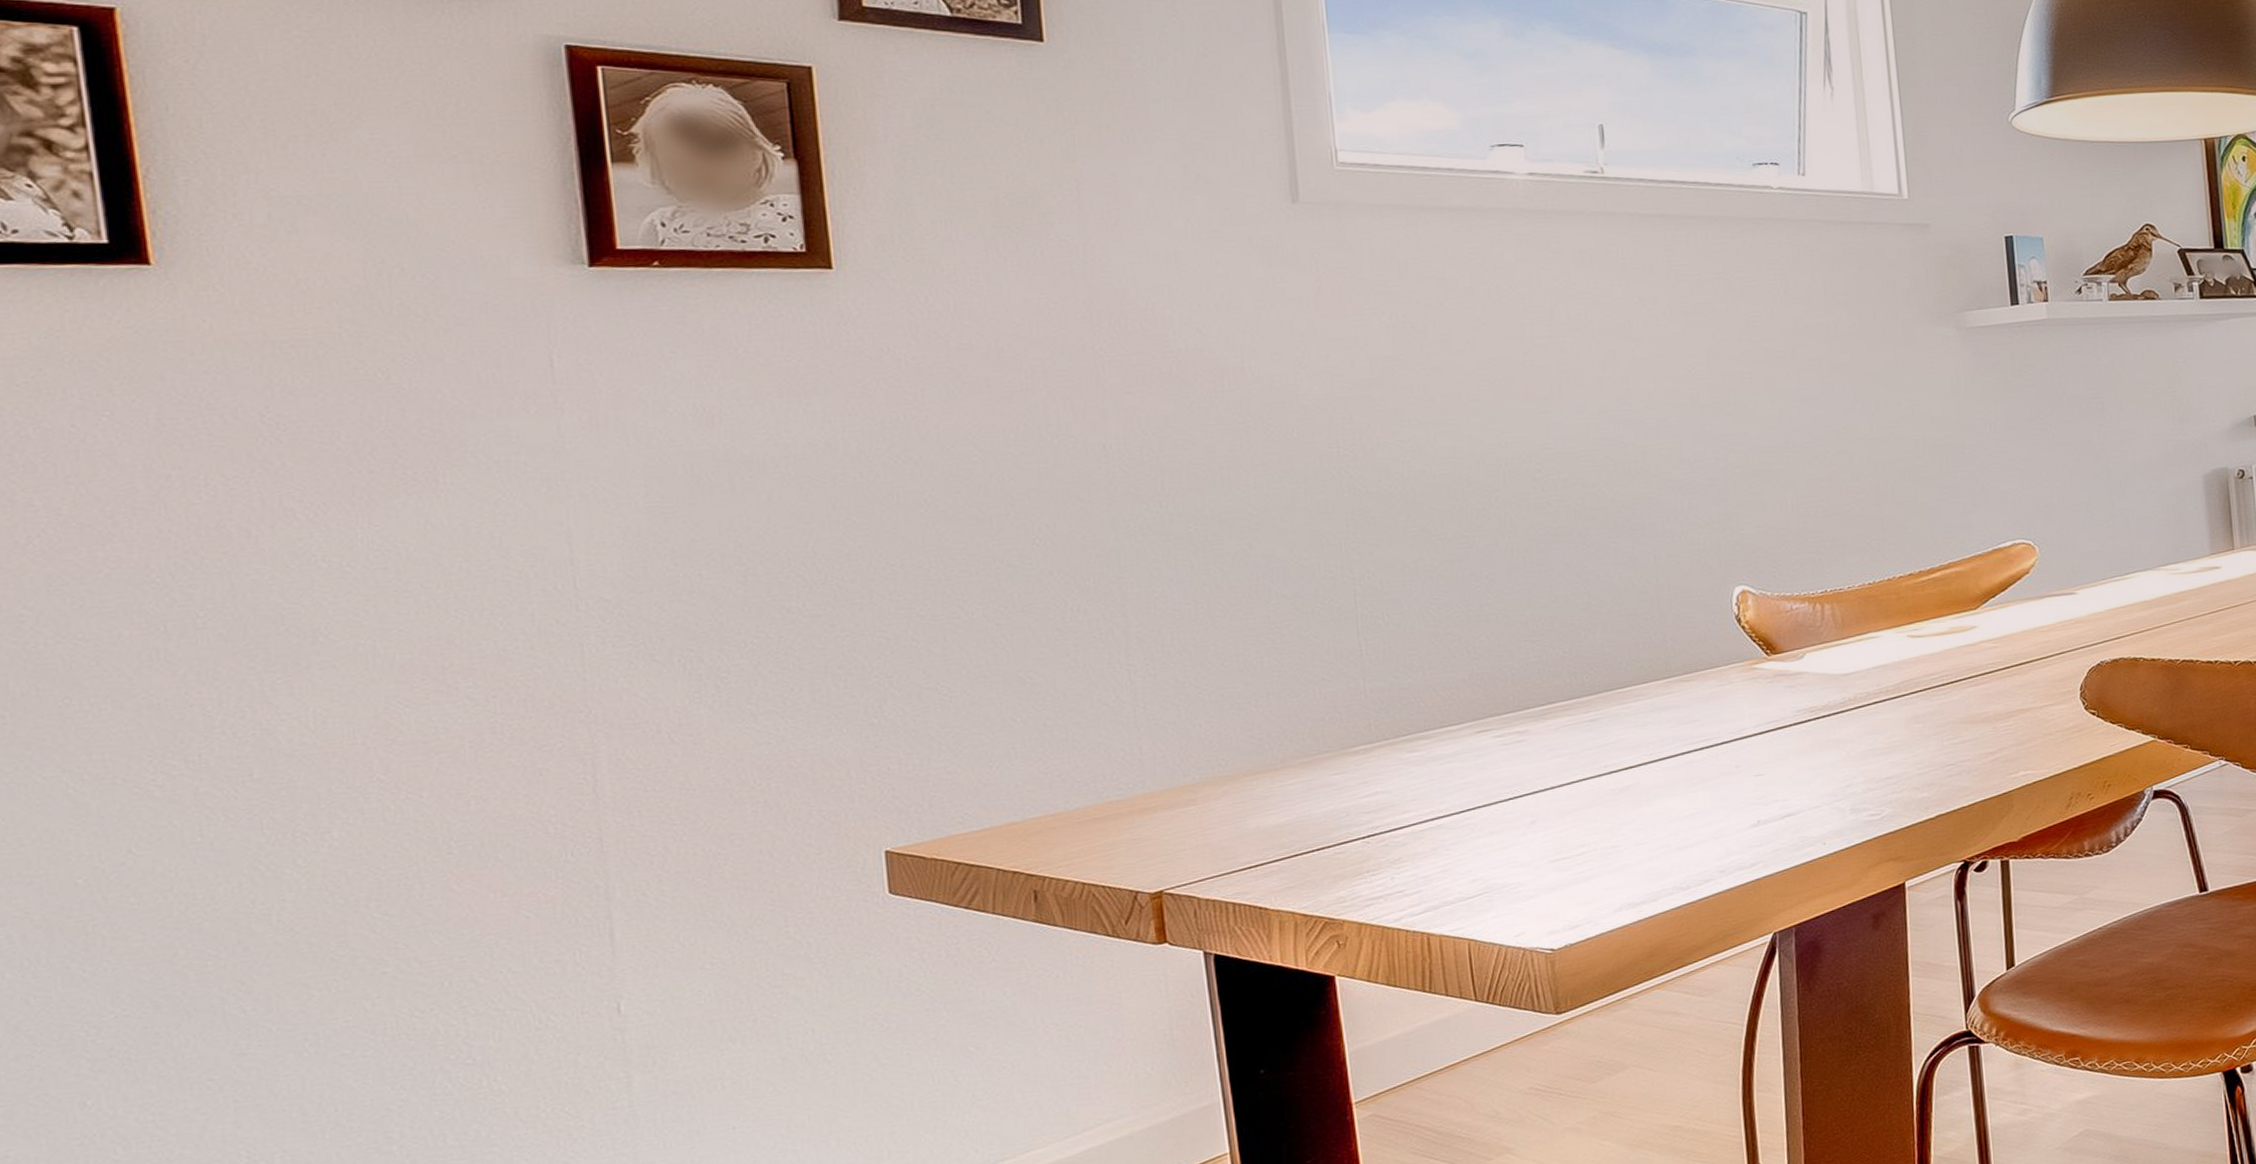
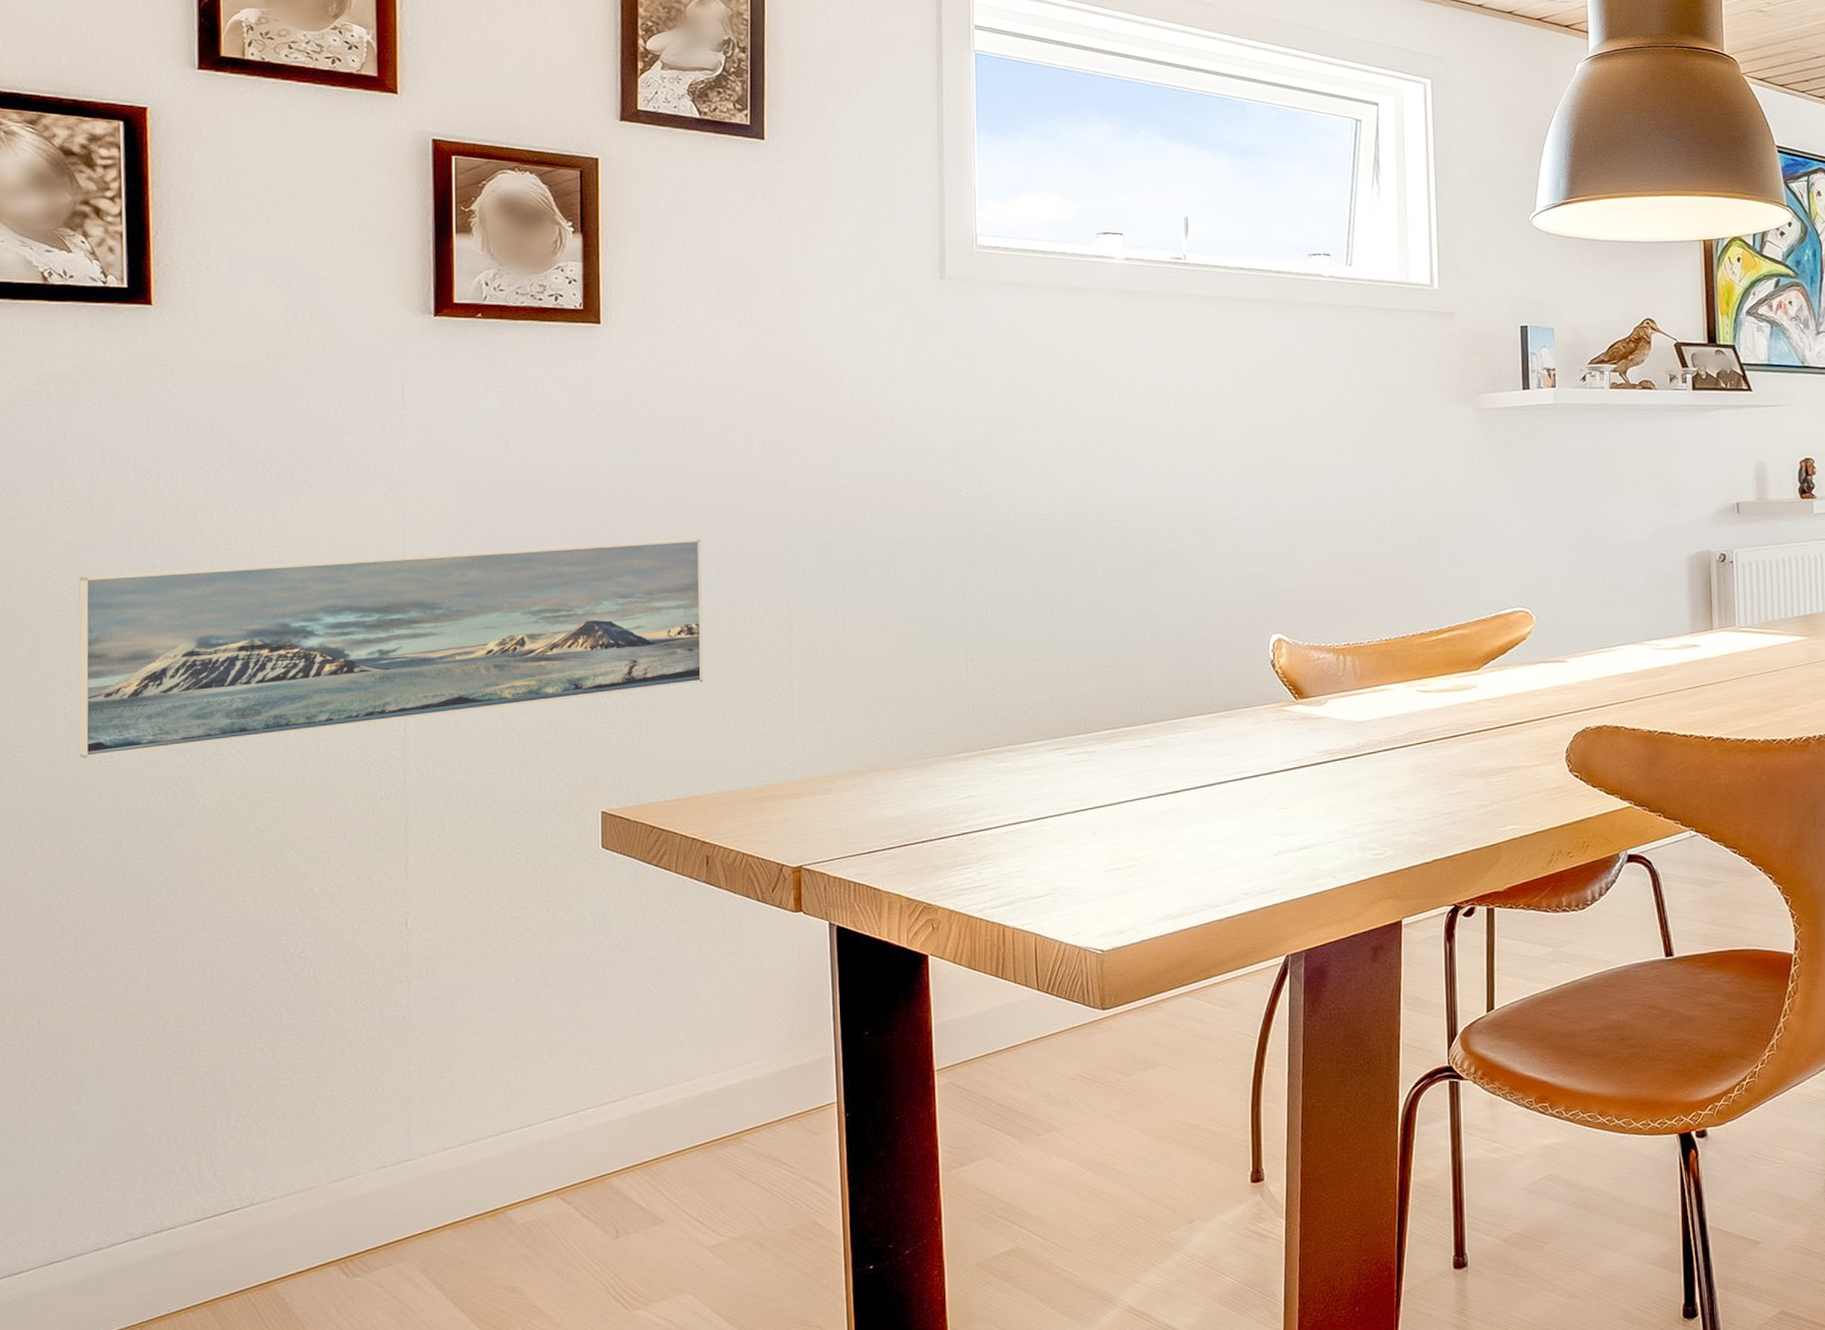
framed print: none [72,520,1012,849] -> present [79,538,703,758]

